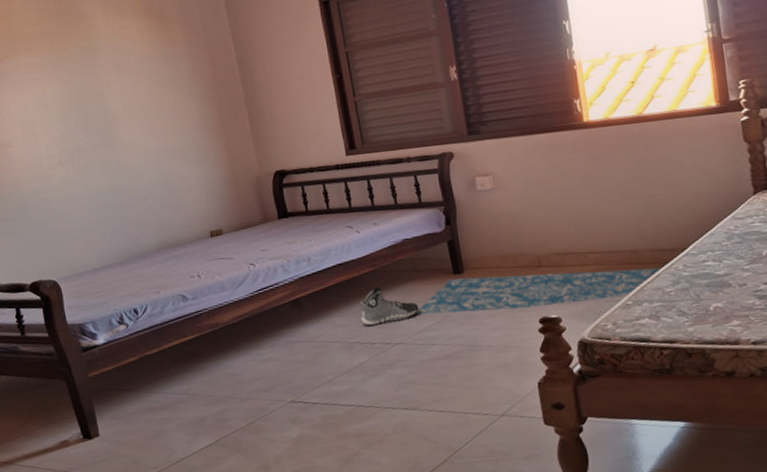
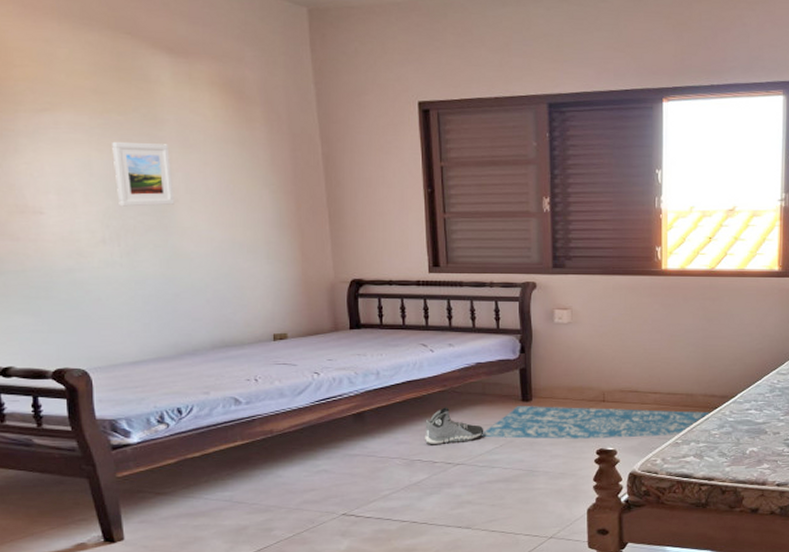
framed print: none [61,70,115,131] -> present [112,142,175,207]

